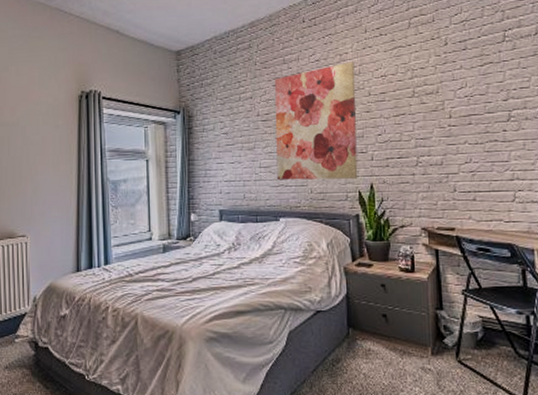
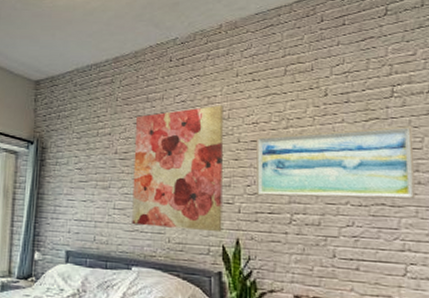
wall art: none [385,68,523,143] -> present [255,126,416,200]

